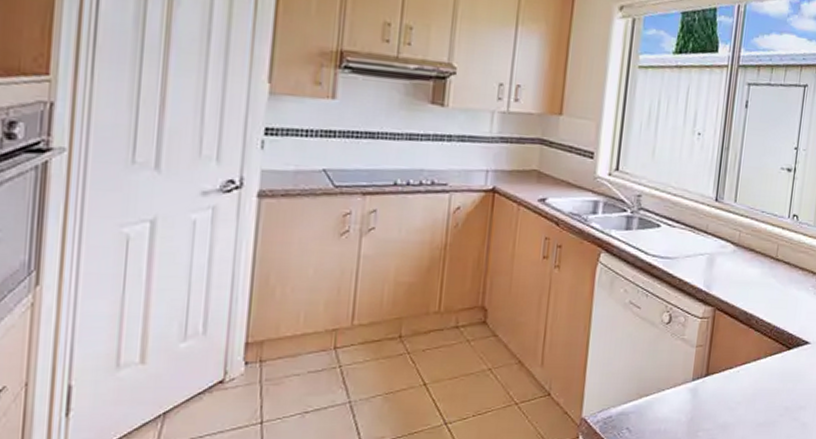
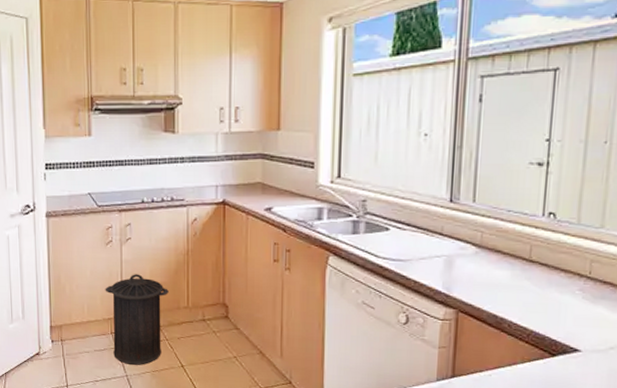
trash can: none [332,272,417,387] -> present [105,274,169,365]

